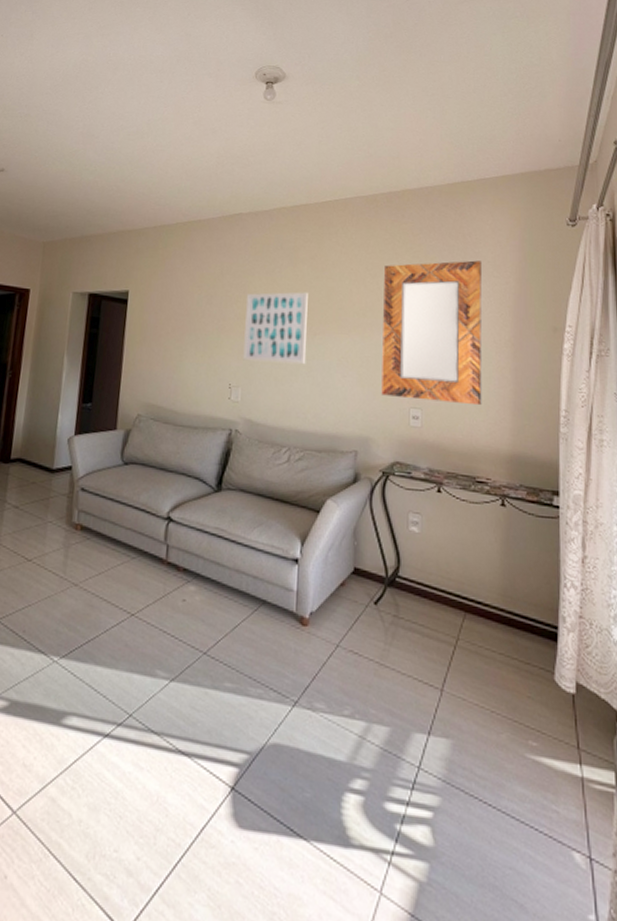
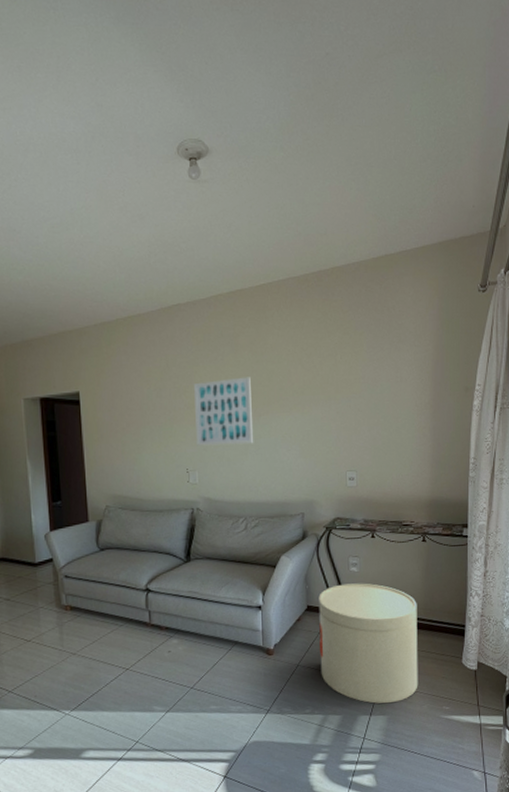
side table: none [366,546,495,722] -> present [319,583,418,704]
home mirror: present [381,260,482,406] -> none [319,332,406,464]

